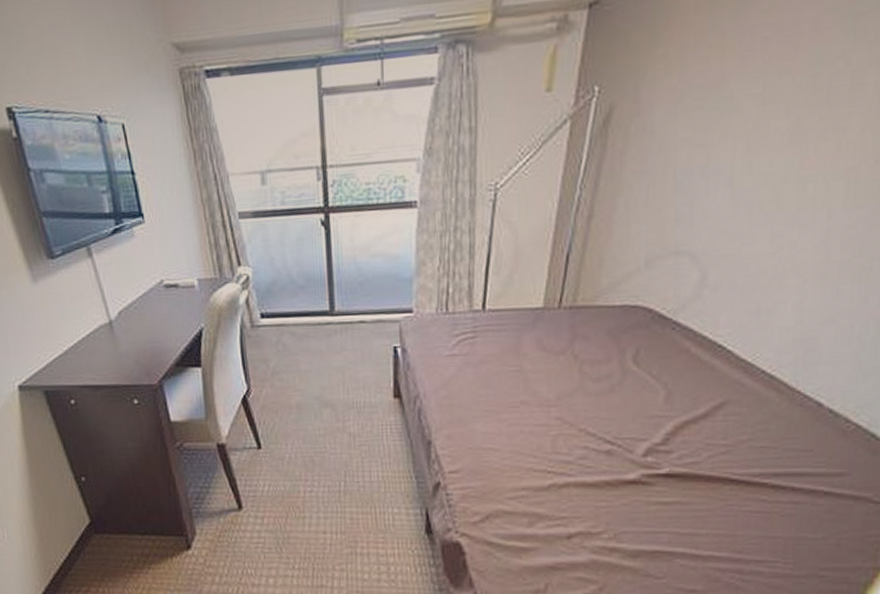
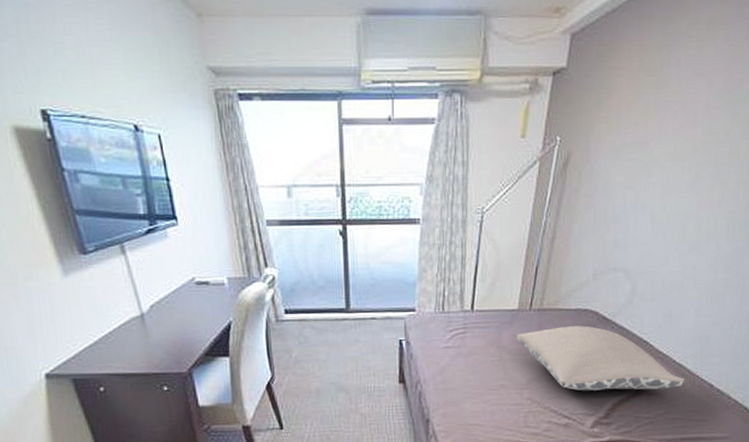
pillow: none [541,326,779,410] -> present [516,325,685,391]

